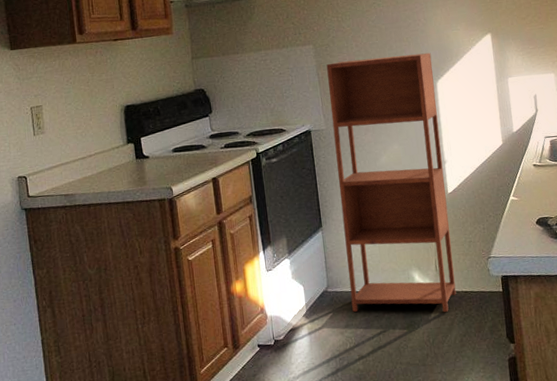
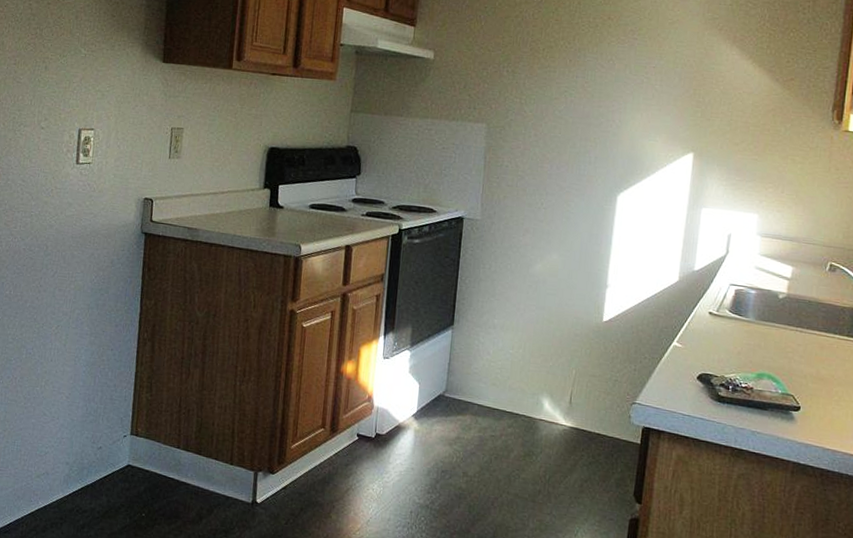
shelving unit: present [326,52,456,312] -> none [467,148,619,451]

